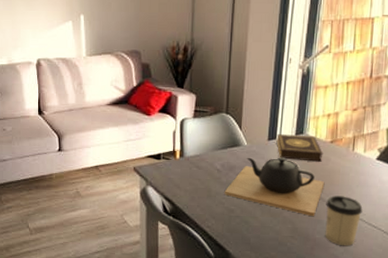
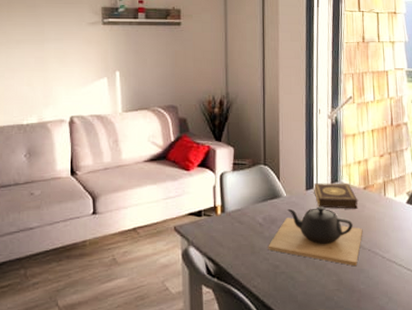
cup: present [325,195,363,247] -> none [366,242,401,295]

